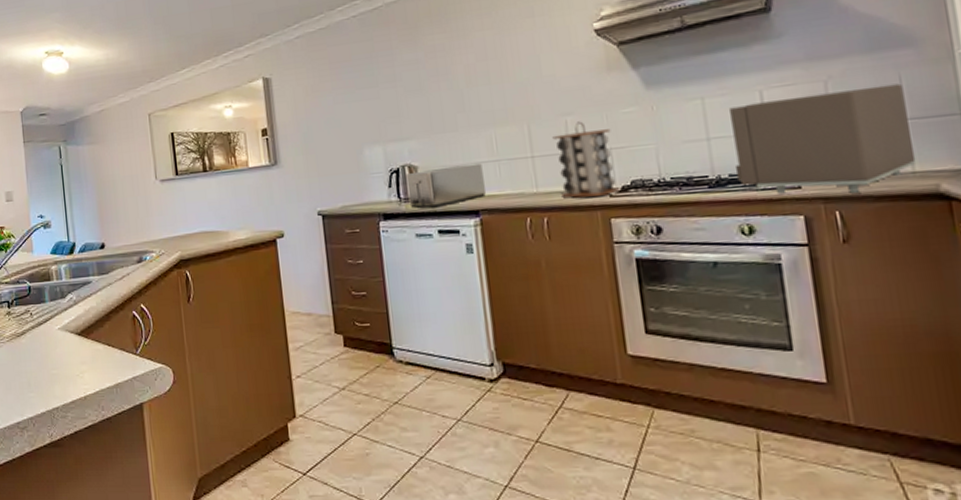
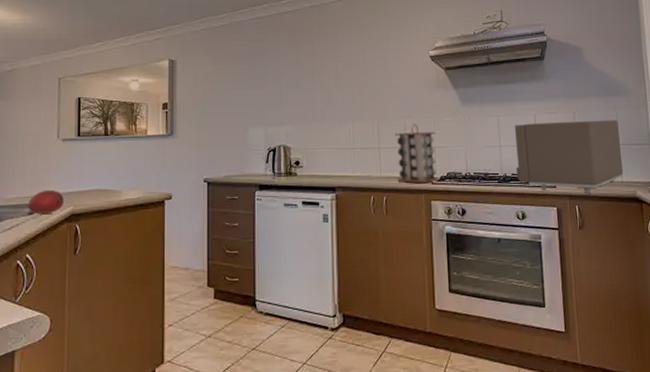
fruit: none [135,235,171,263] -> present [27,189,64,215]
toaster: present [406,163,487,209] -> none [281,149,343,183]

